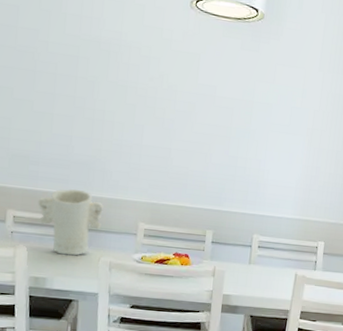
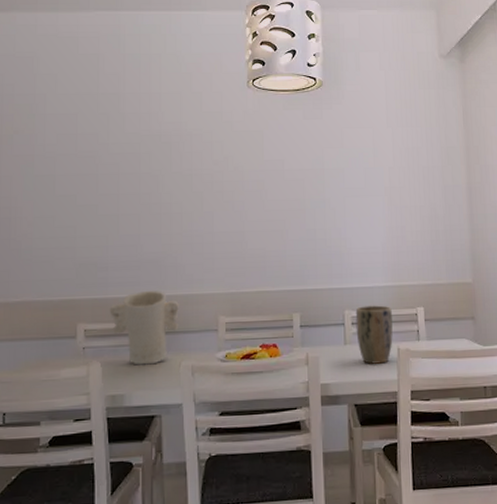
plant pot: none [260,233,296,285] -> present [355,305,393,364]

